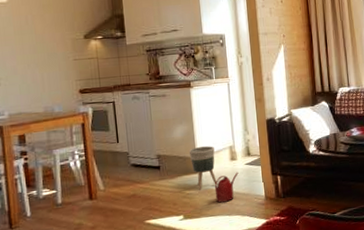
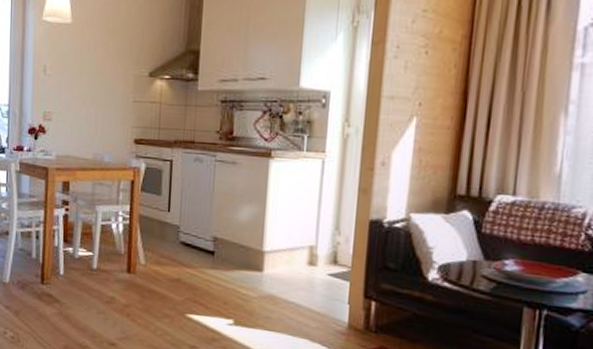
planter: present [188,146,218,190] -> none [253,237,289,294]
watering can: present [214,172,239,204] -> none [279,282,316,319]

